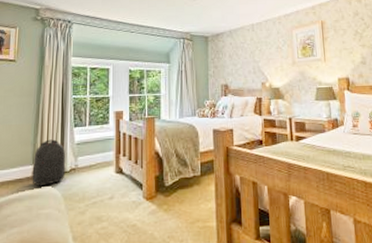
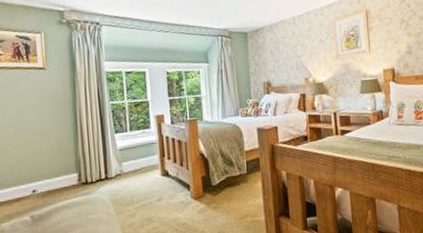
backpack: present [32,139,66,187] -> none [77,146,111,194]

